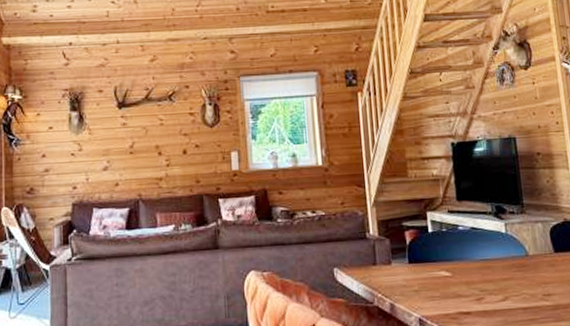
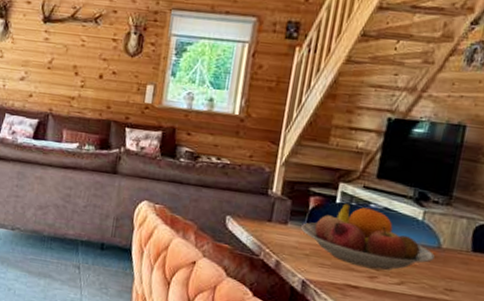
fruit bowl: none [404,231,526,292] -> present [301,203,435,271]

